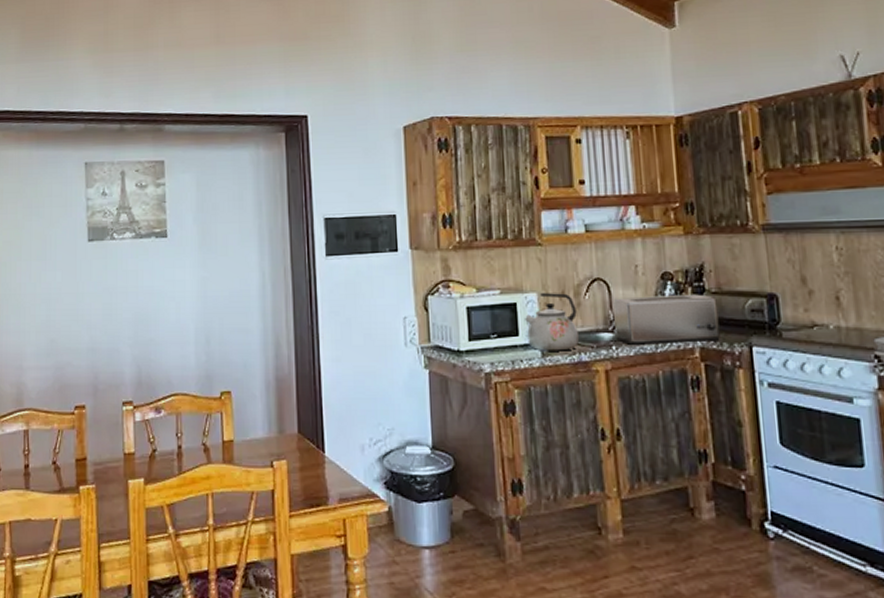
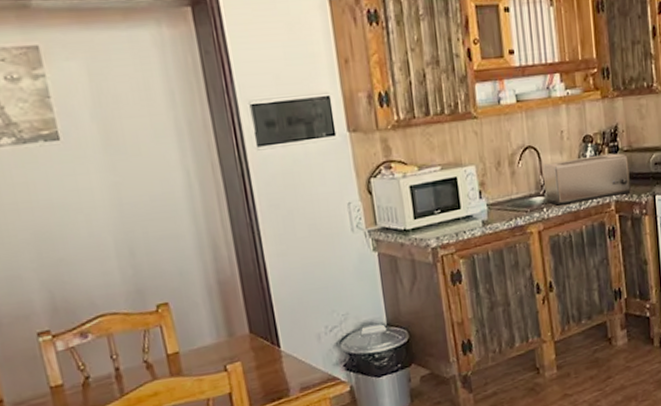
kettle: present [525,293,580,351] -> none [465,163,515,221]

